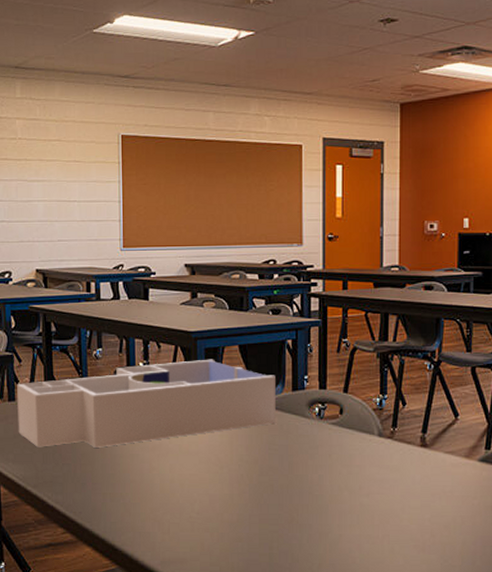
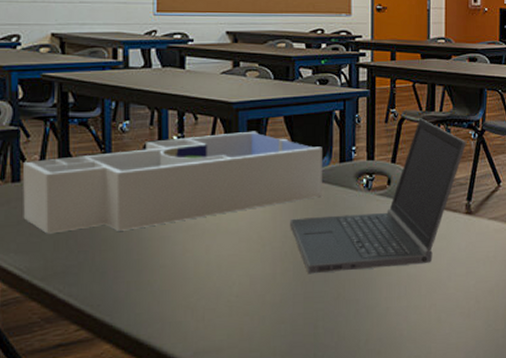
laptop computer: none [246,348,422,498] -> present [290,118,467,275]

